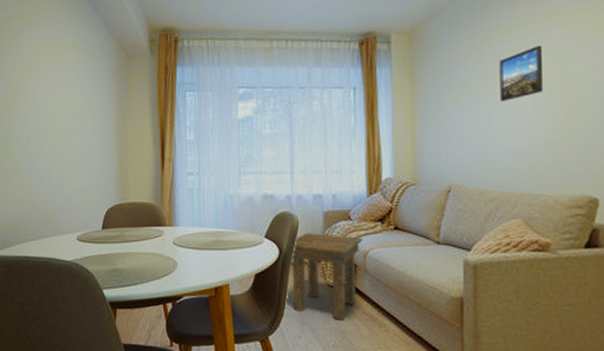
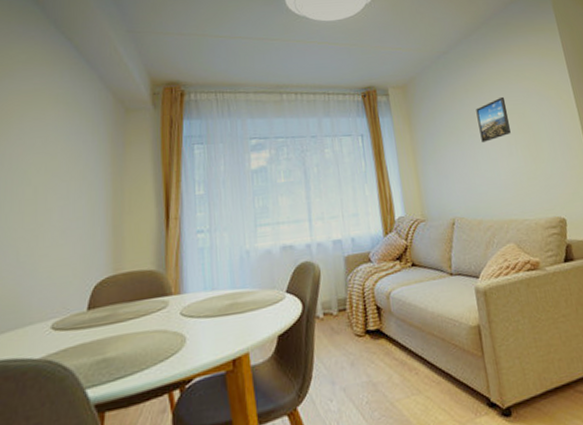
side table: present [292,233,363,320] -> none [317,278,385,373]

